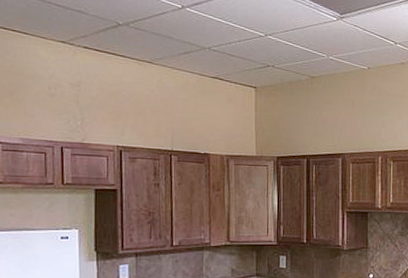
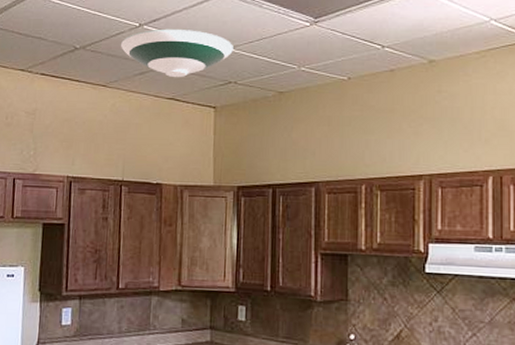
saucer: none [164,12,271,59] -> present [120,29,233,77]

